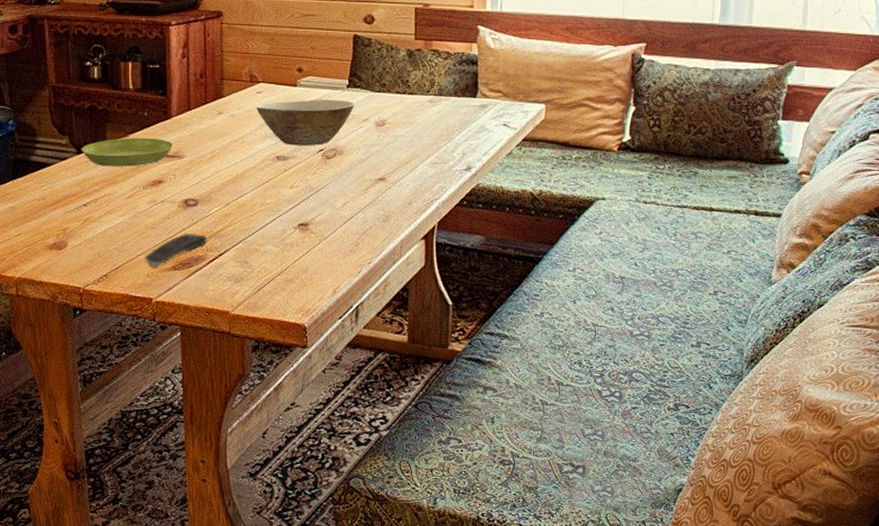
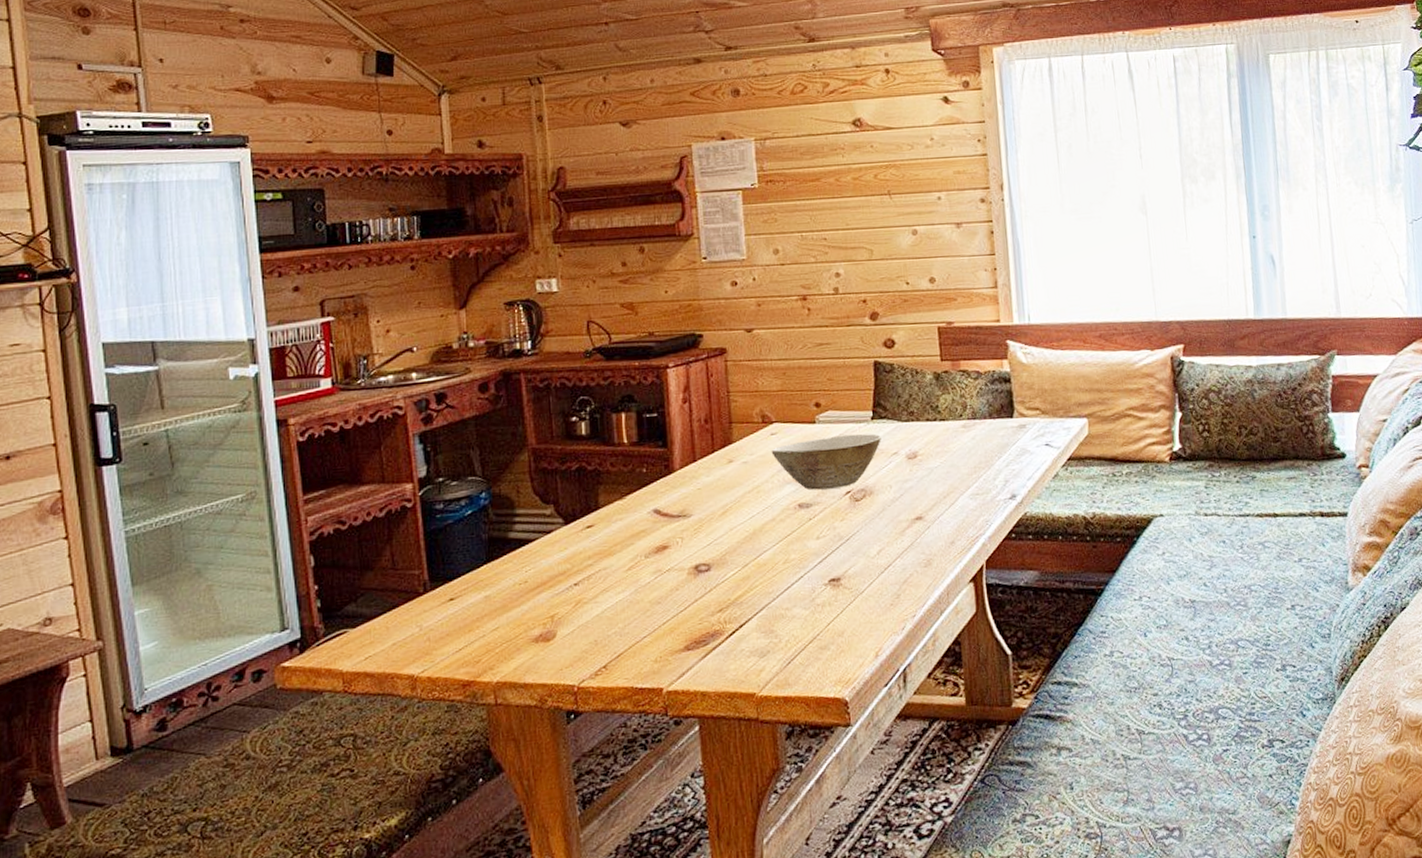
saucer: present [81,137,173,167] -> none [569,497,678,536]
remote control: present [144,234,207,266] -> none [650,604,725,650]

